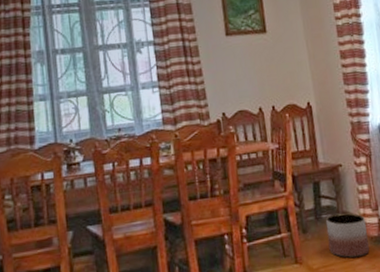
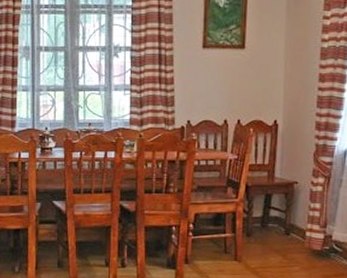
planter: present [325,213,370,258] -> none [269,224,311,265]

